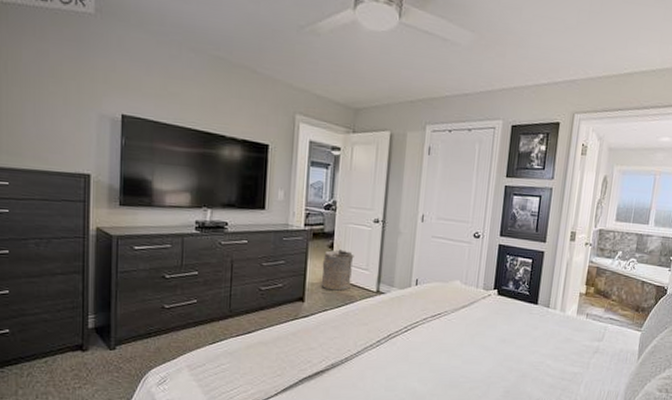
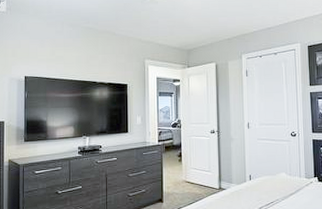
laundry hamper: present [321,249,354,291] -> none [174,157,198,191]

